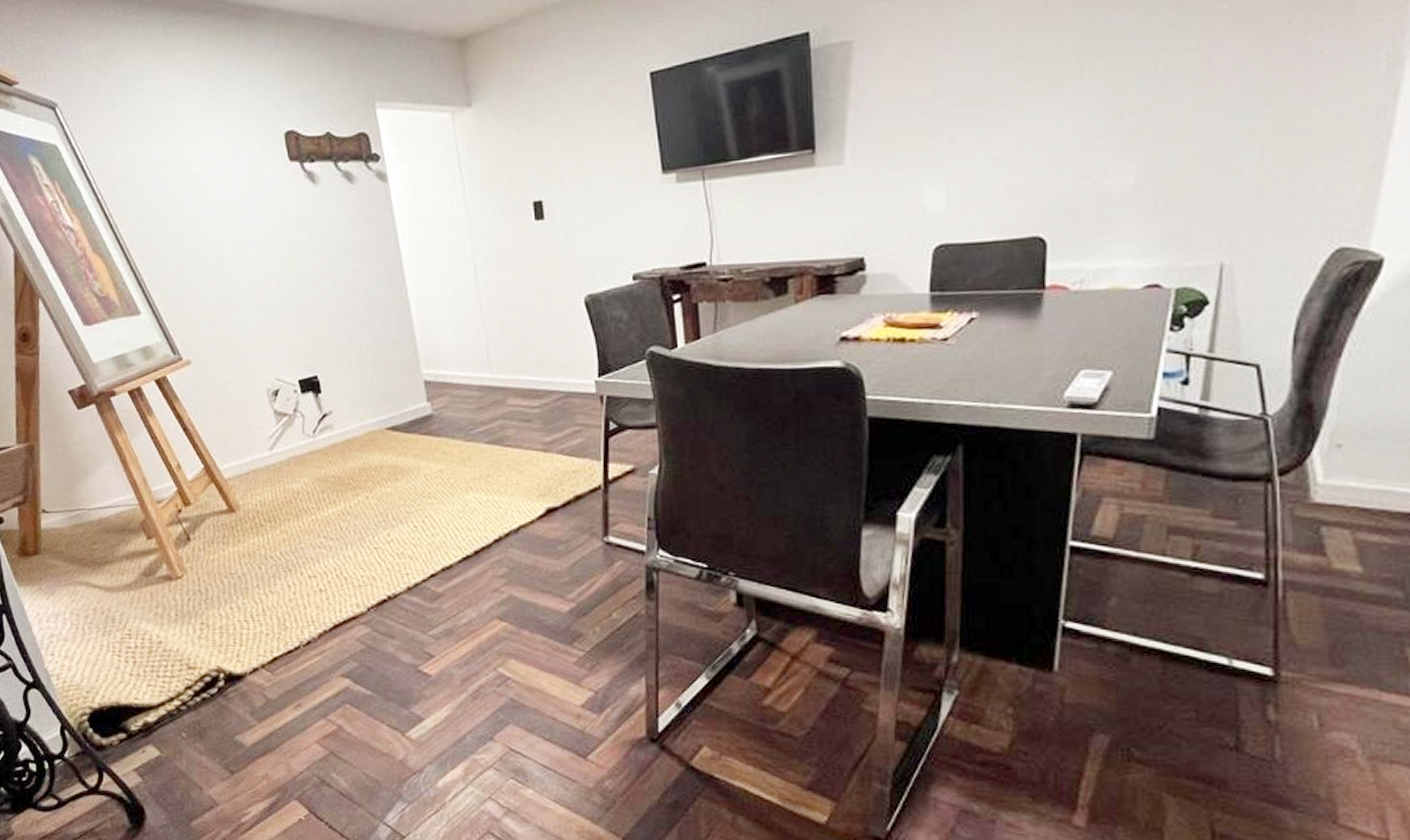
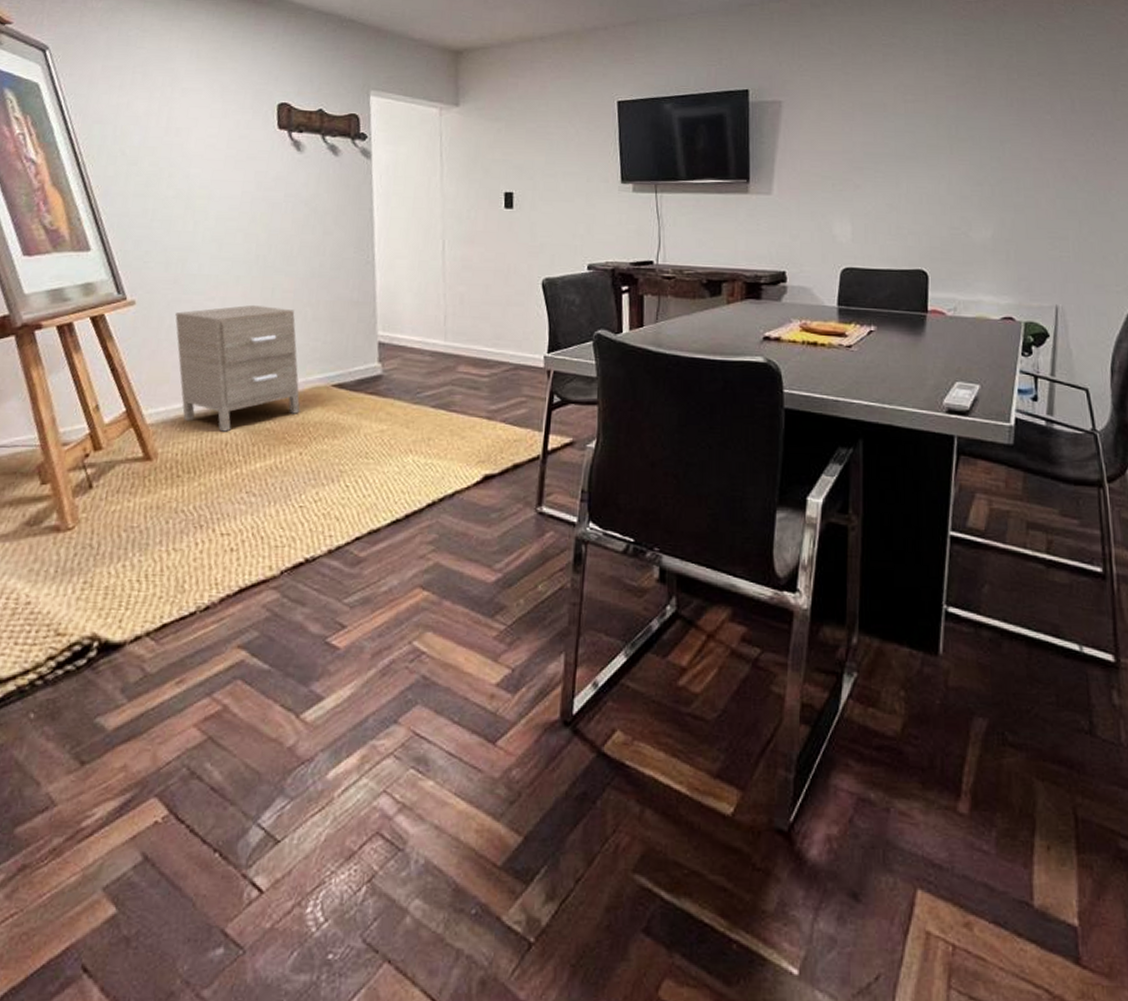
nightstand: none [229,353,360,481] -> present [175,304,301,432]

